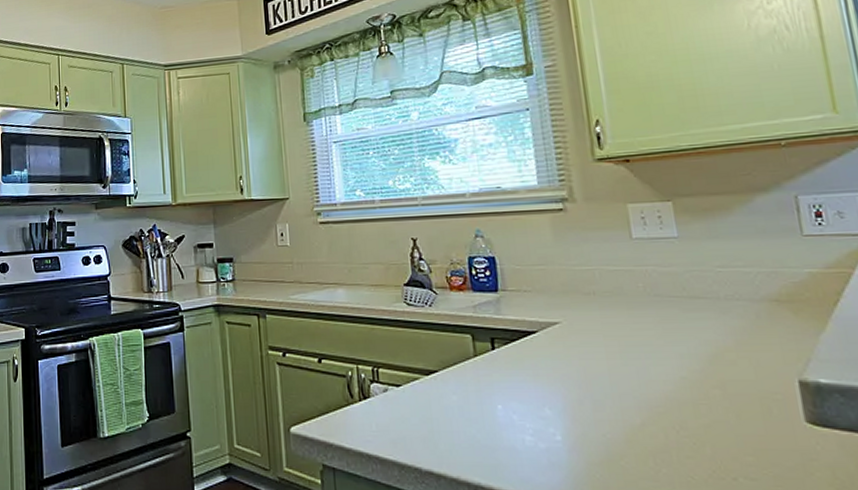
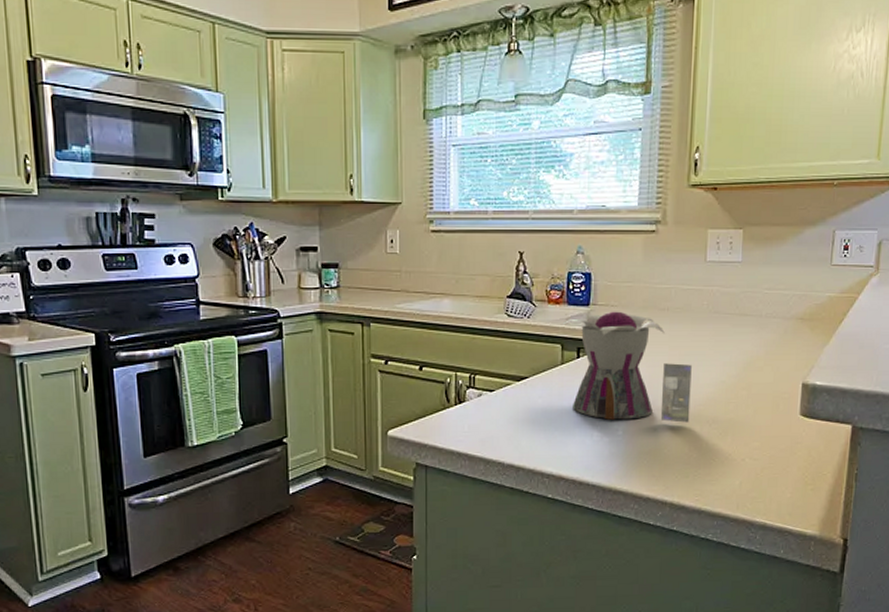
teapot: none [468,297,648,428] -> present [561,311,692,423]

